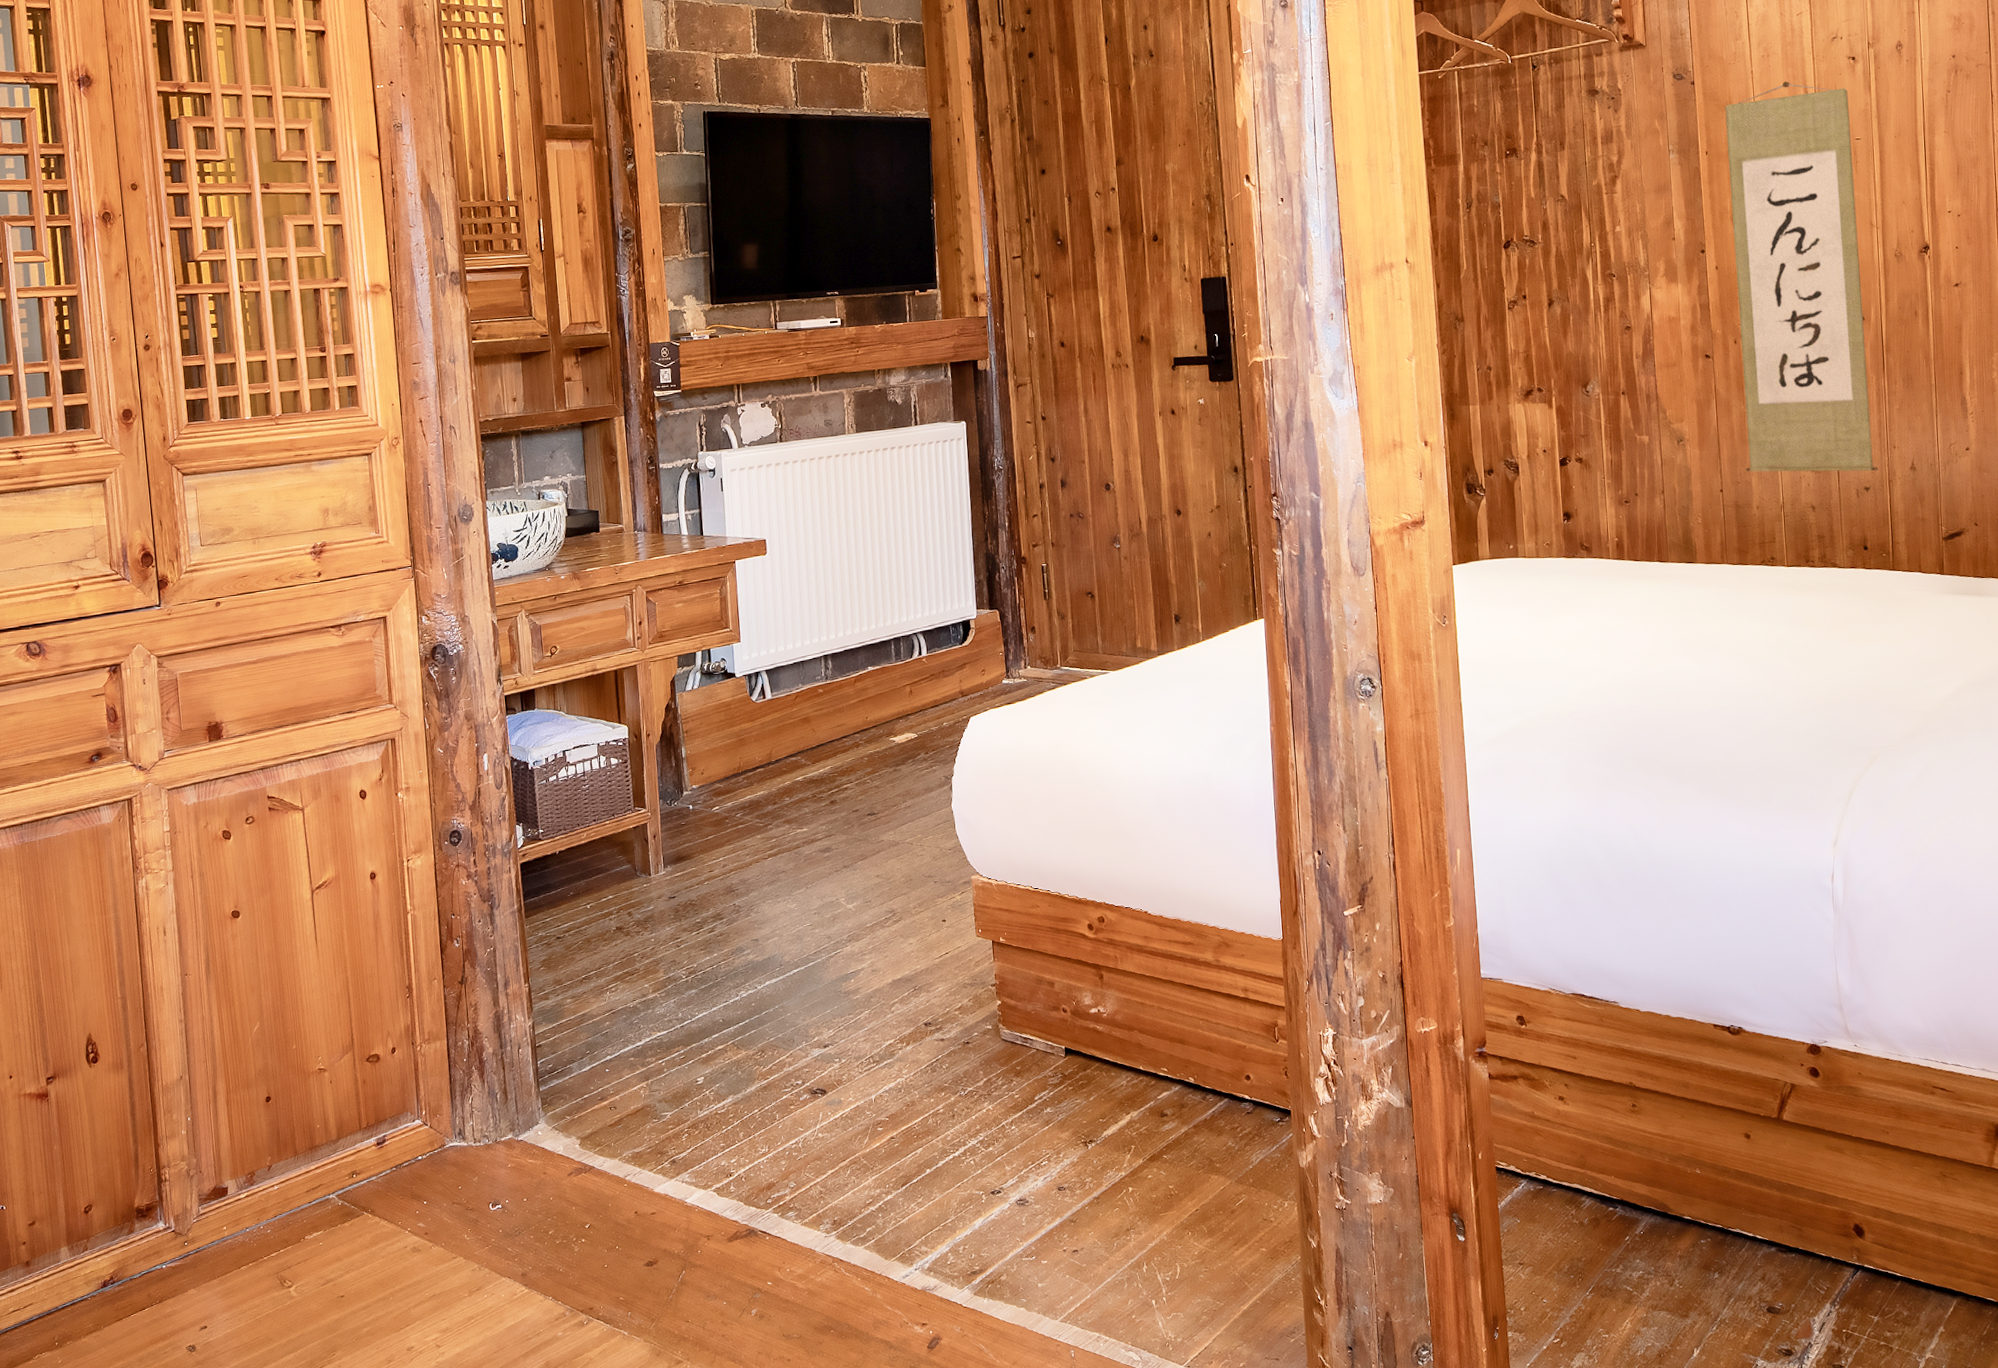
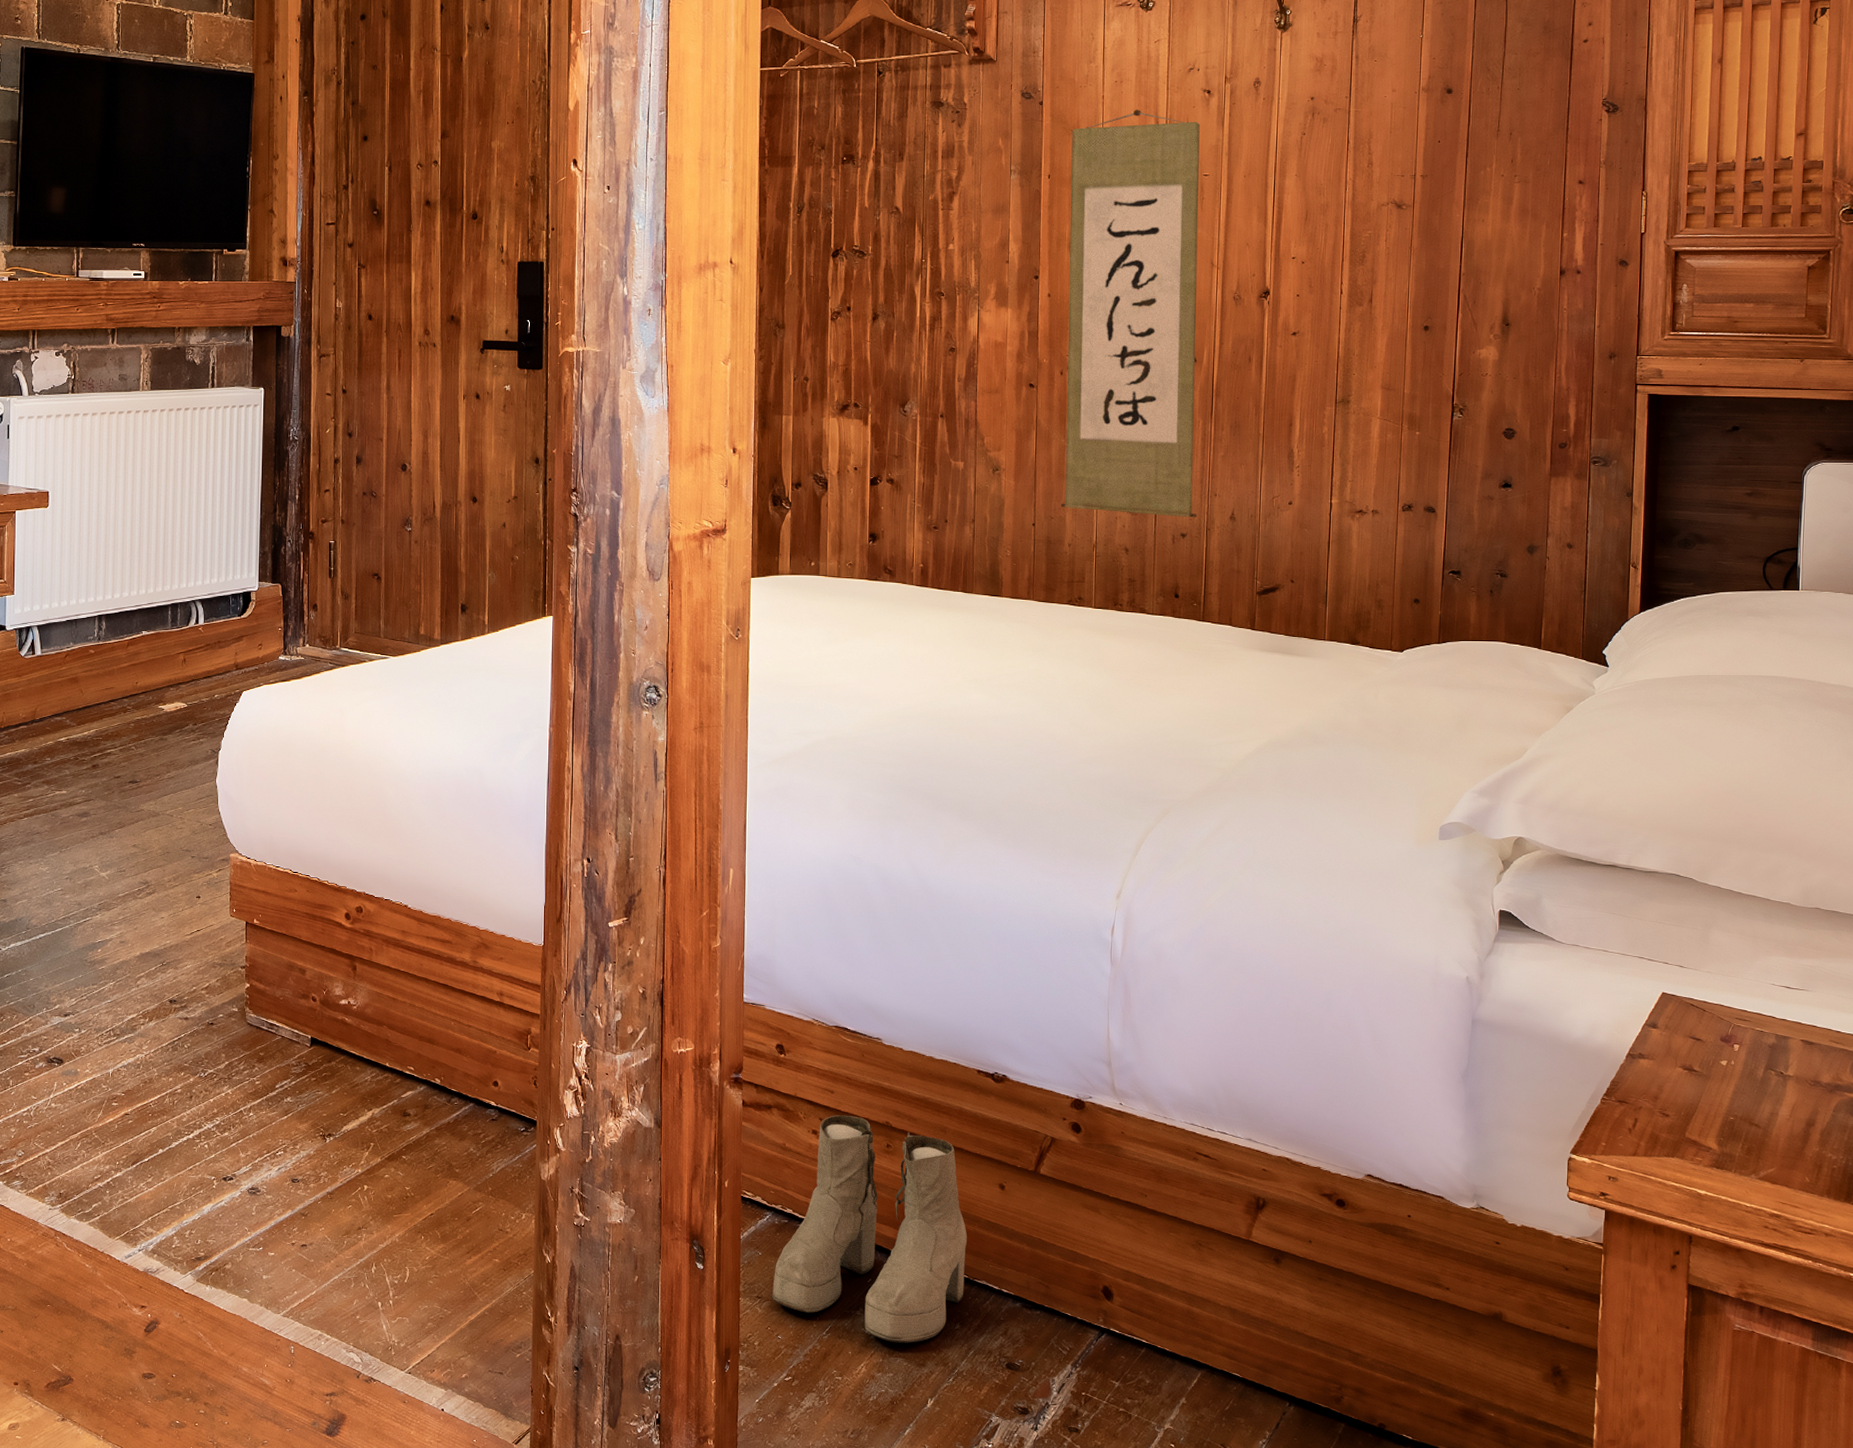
boots: none [1533,1079,1720,1297] -> present [772,1115,968,1343]

